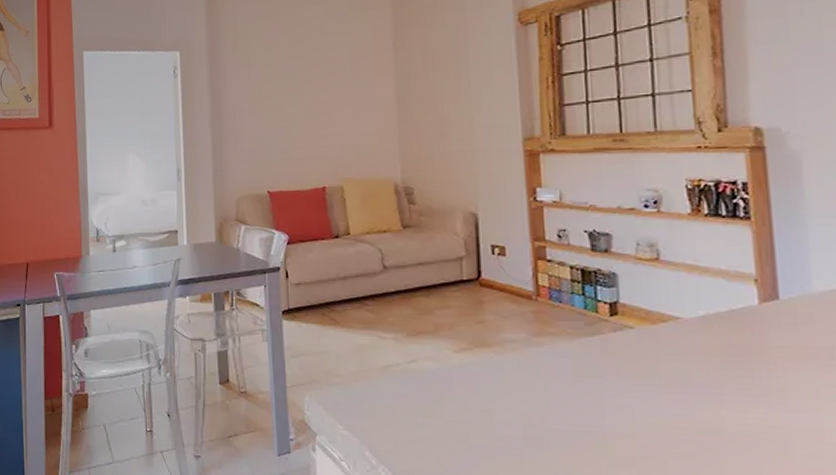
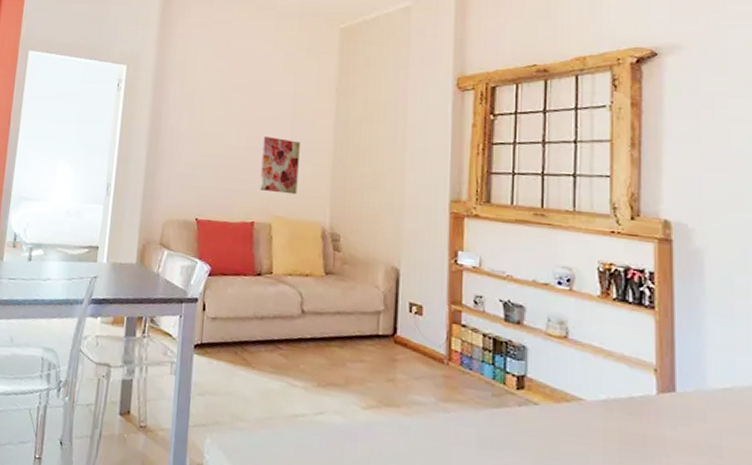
wall art: none [325,101,365,156] -> present [260,137,300,195]

